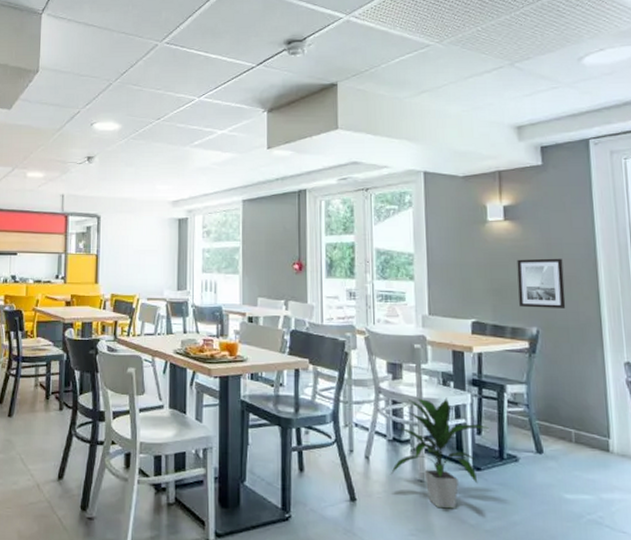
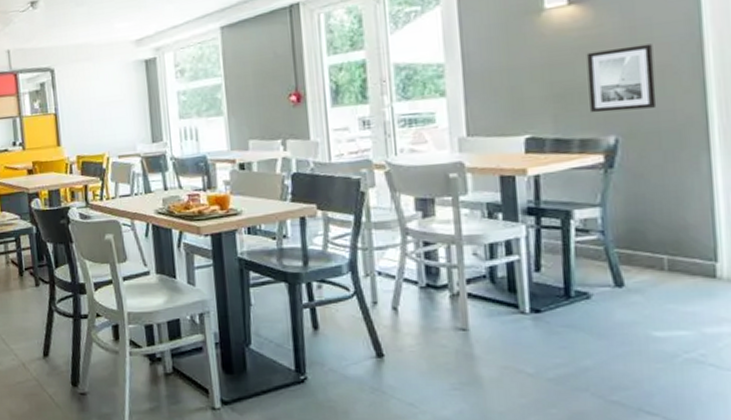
indoor plant: present [391,397,492,509] -> none [425,232,555,358]

